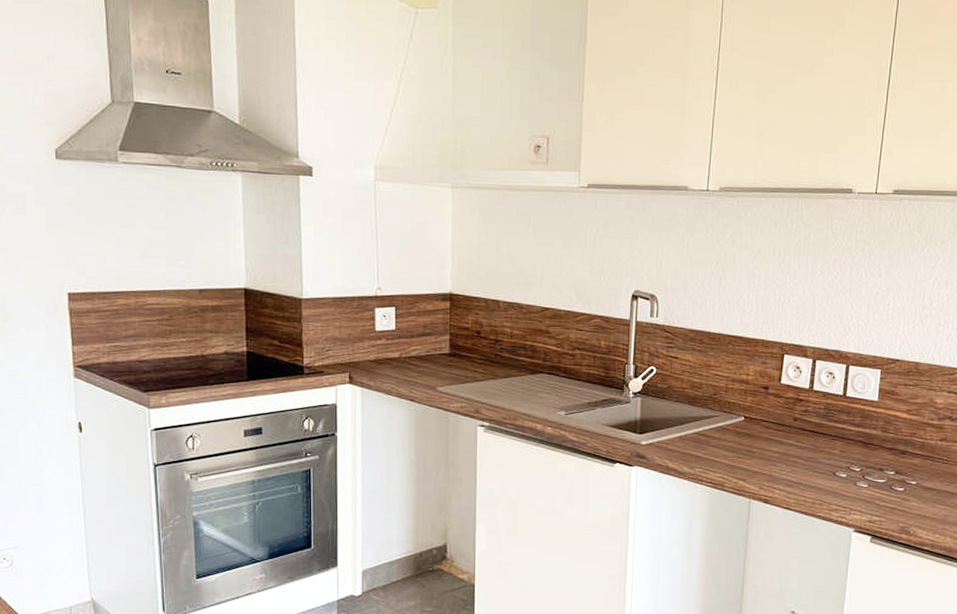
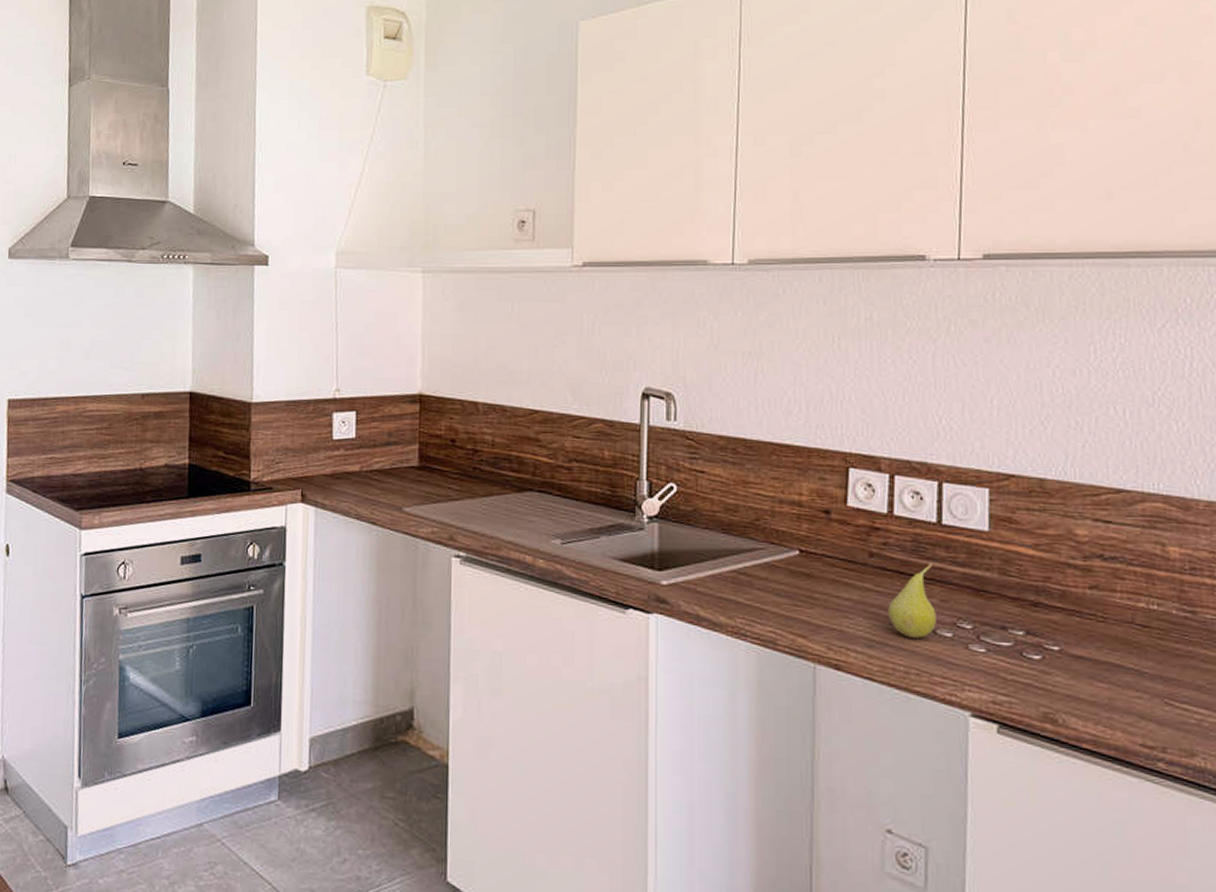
fruit: none [804,423,837,479] -> present [888,561,936,638]

